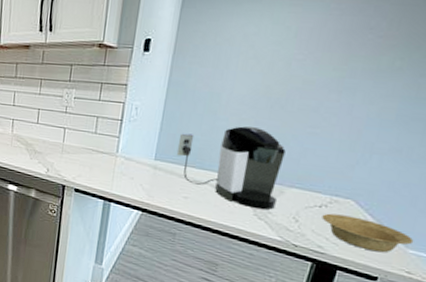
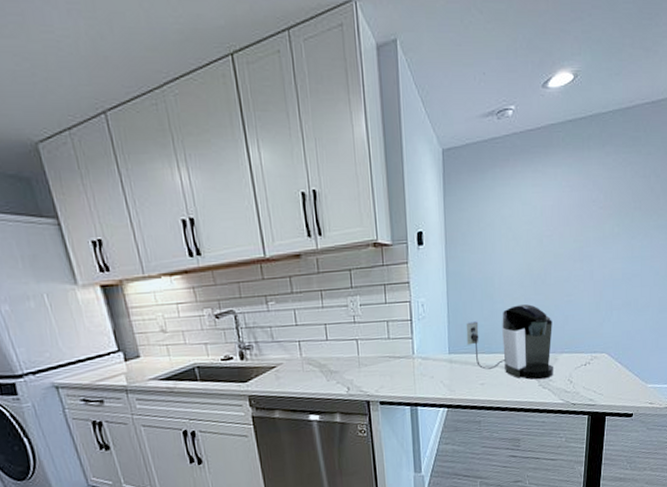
bowl: present [321,213,414,253] -> none [588,367,650,393]

